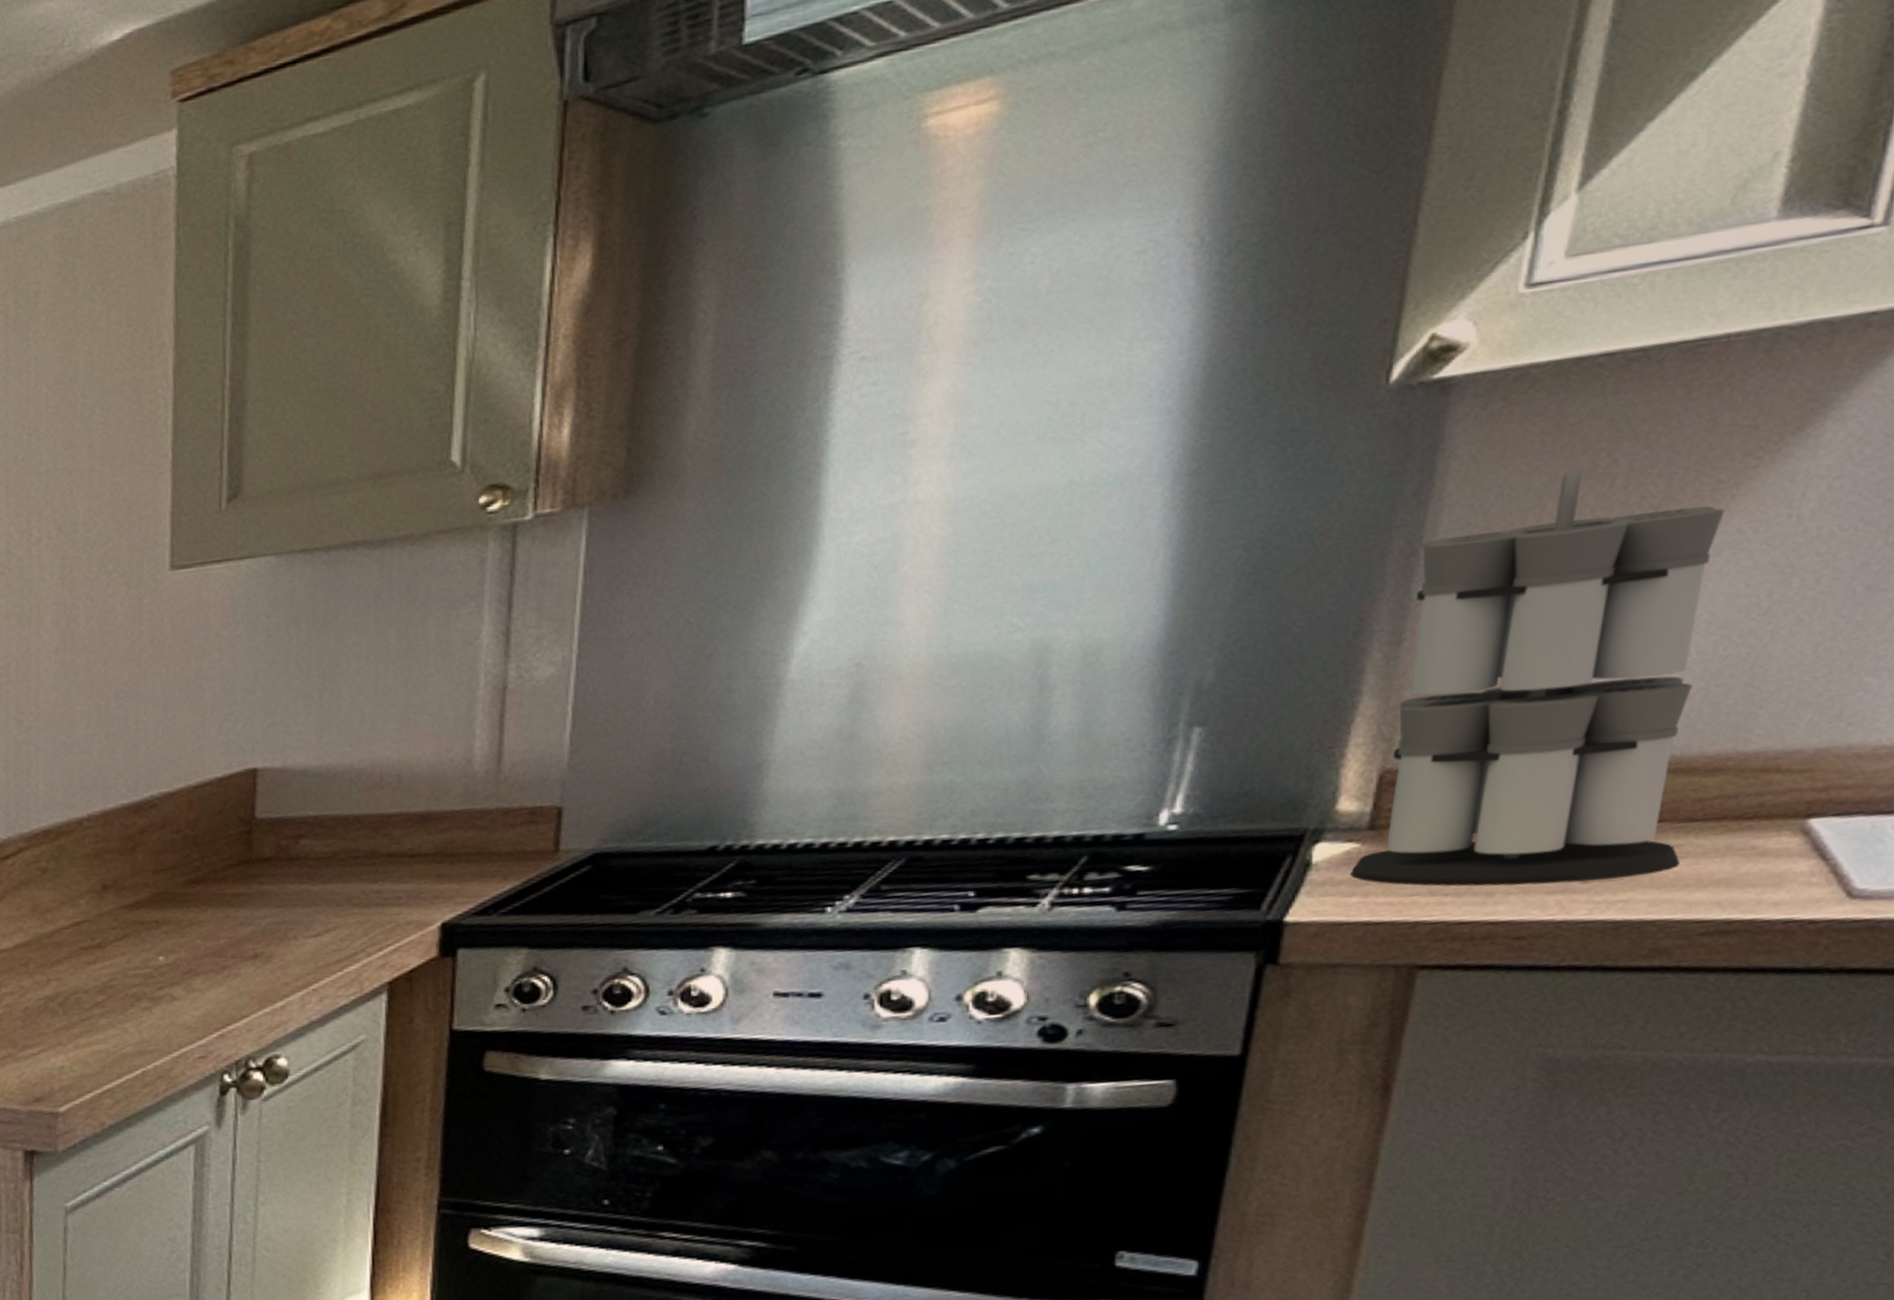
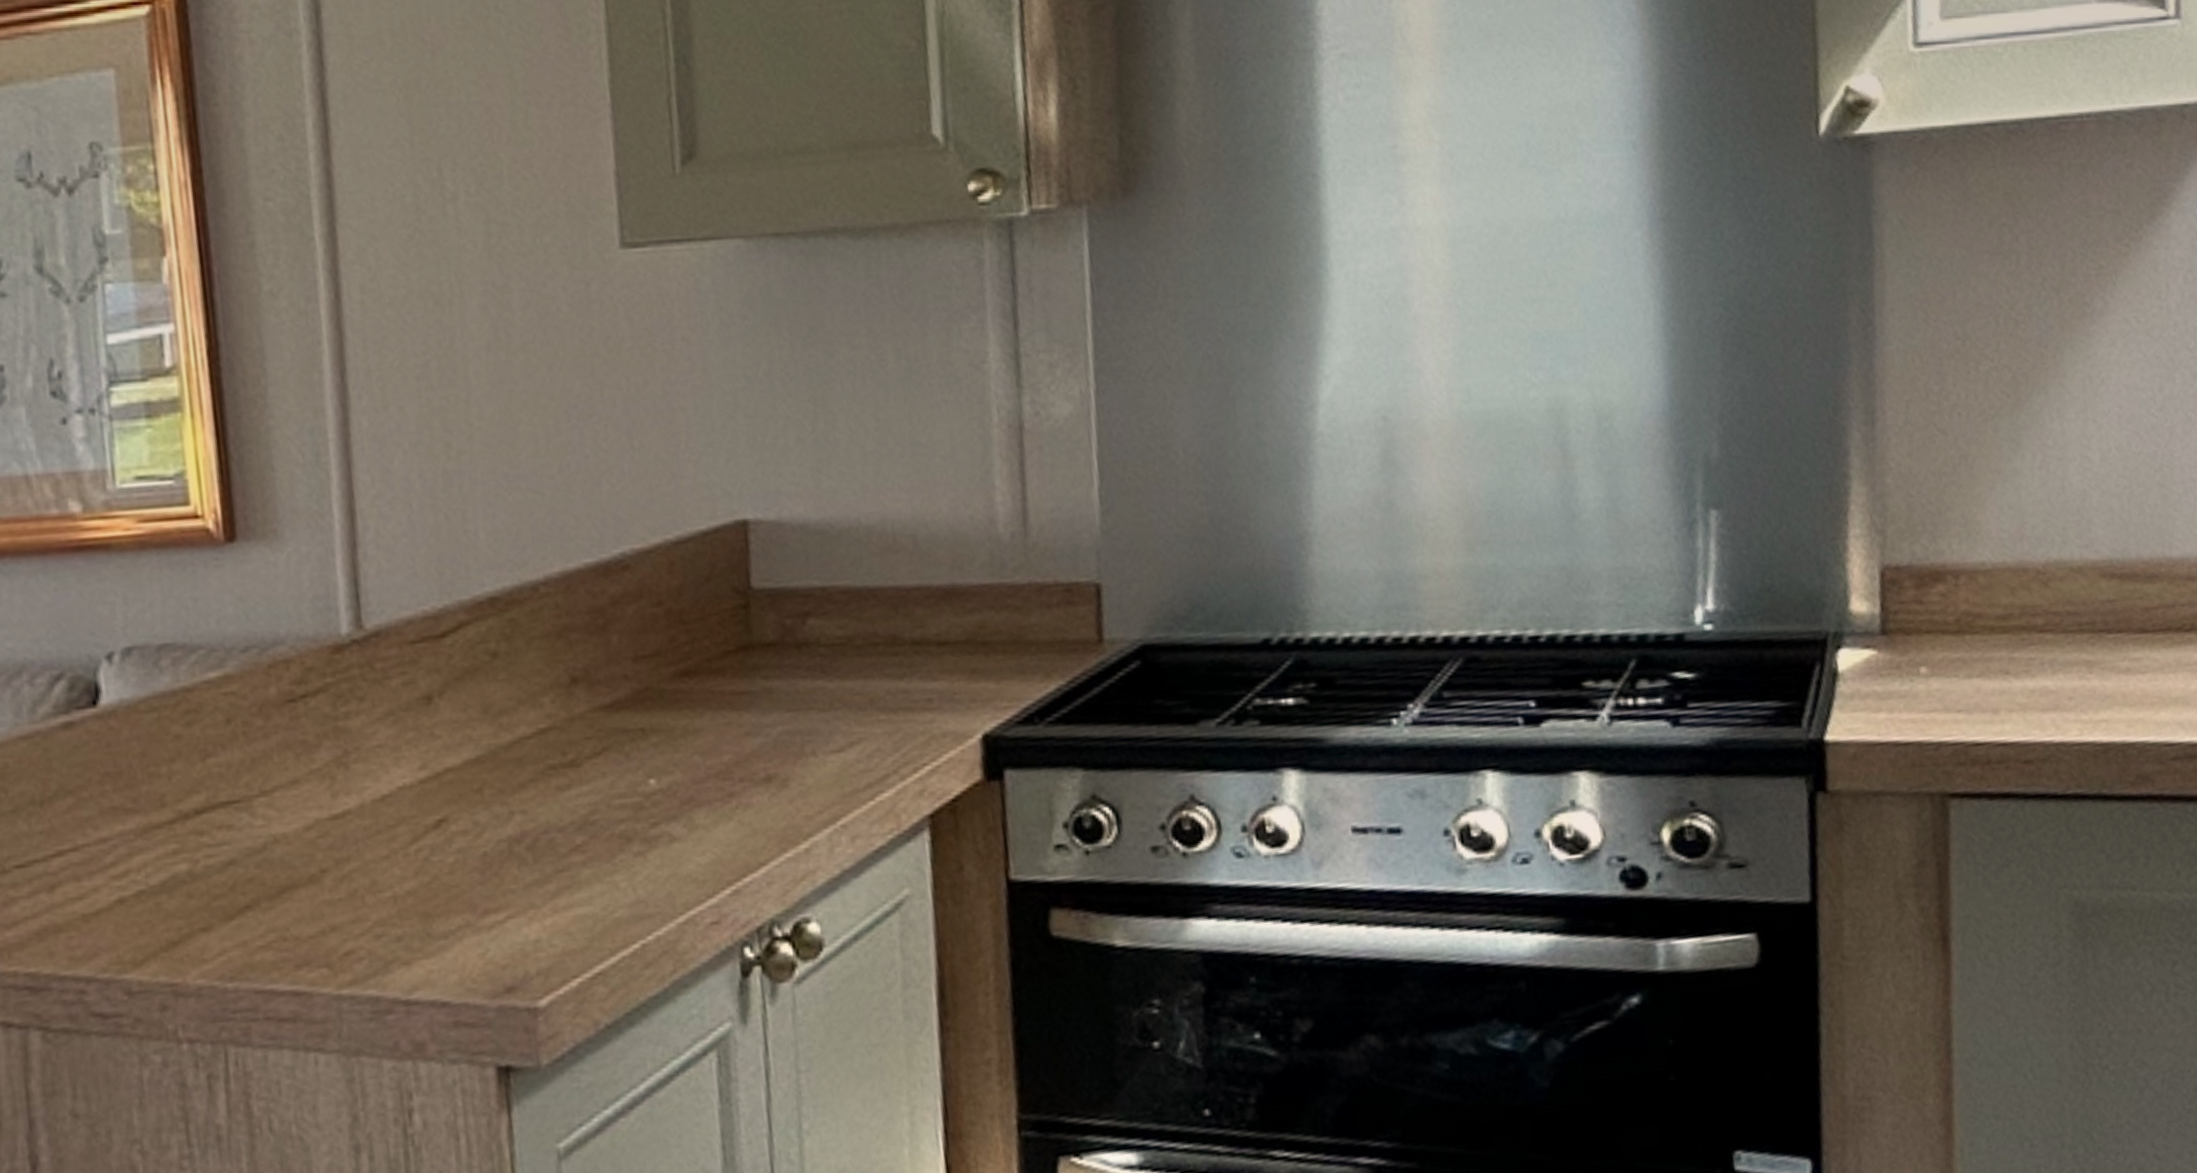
spice rack: present [1349,468,1725,887] -> none [1872,242,2143,703]

